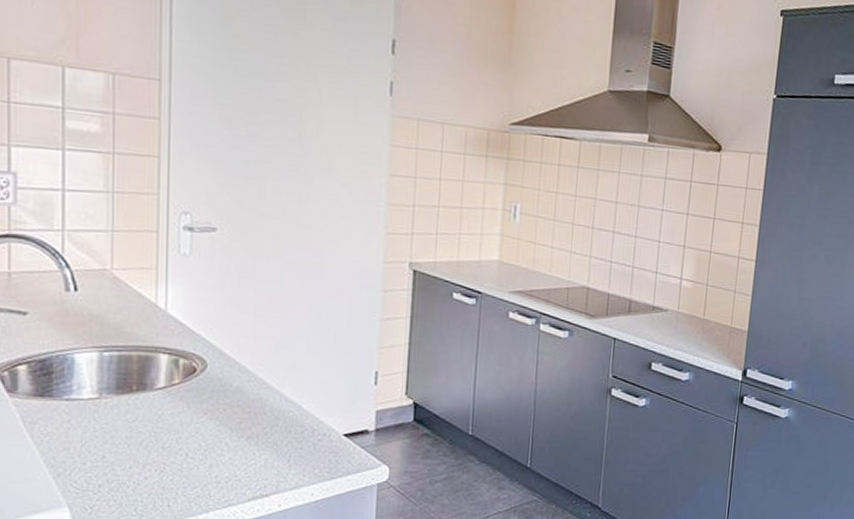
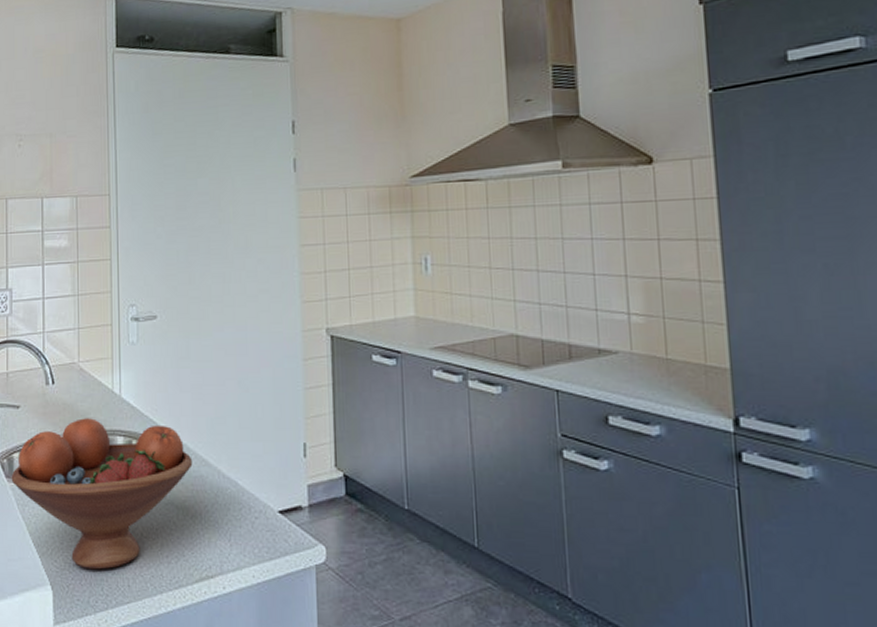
fruit bowl: none [14,332,252,491] -> present [11,418,193,570]

